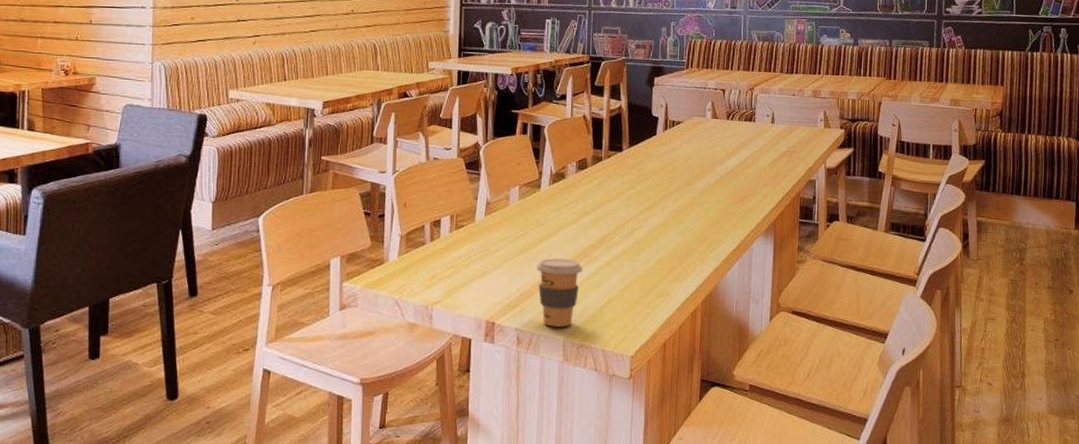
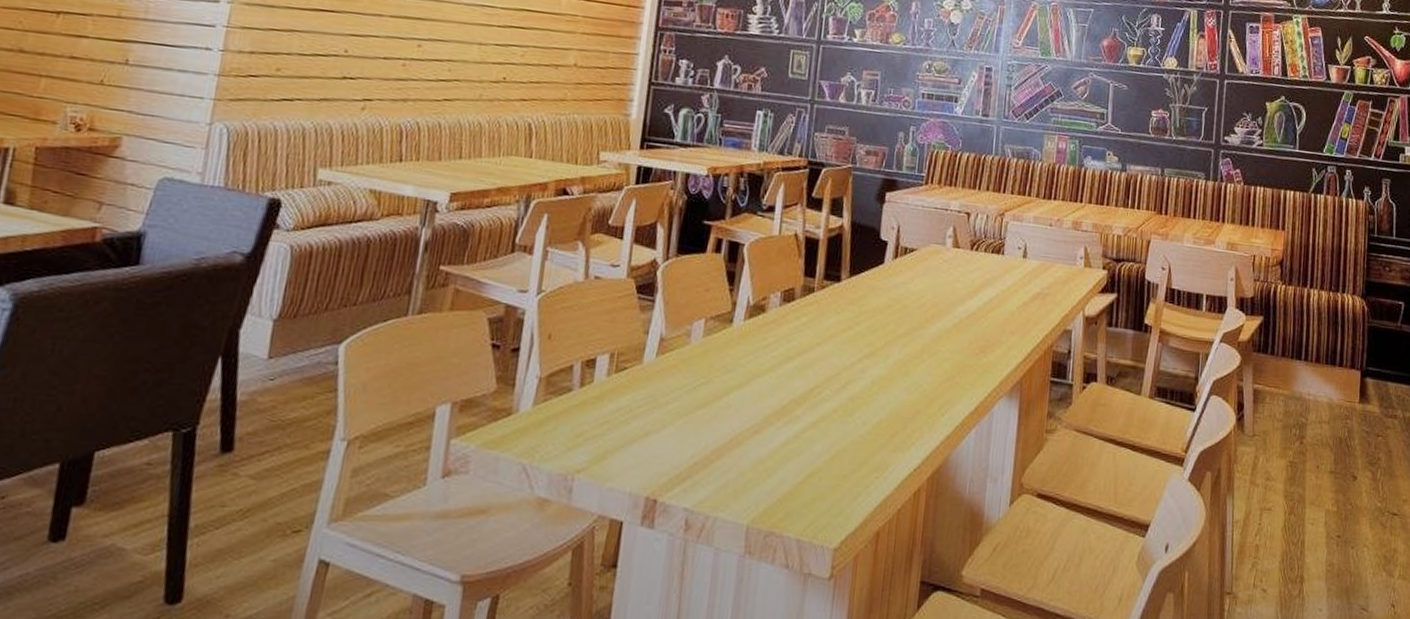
coffee cup: present [536,258,583,327] -> none [718,415,780,508]

